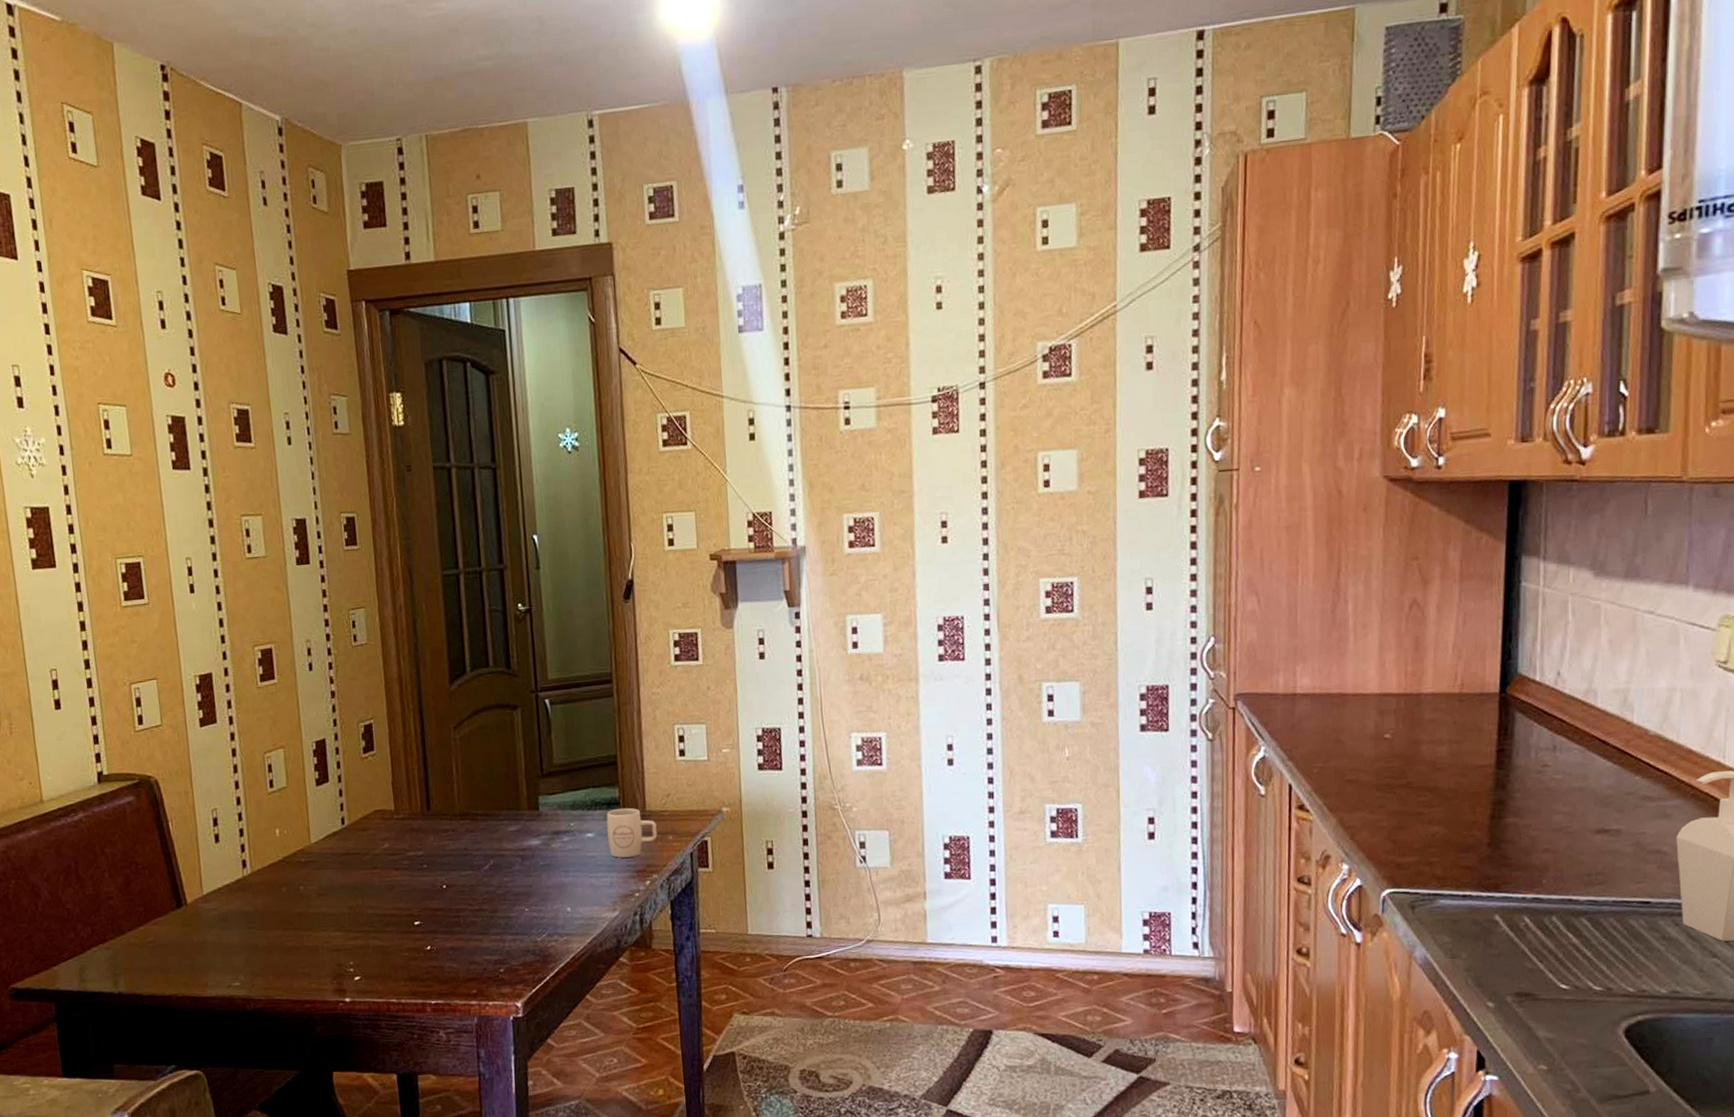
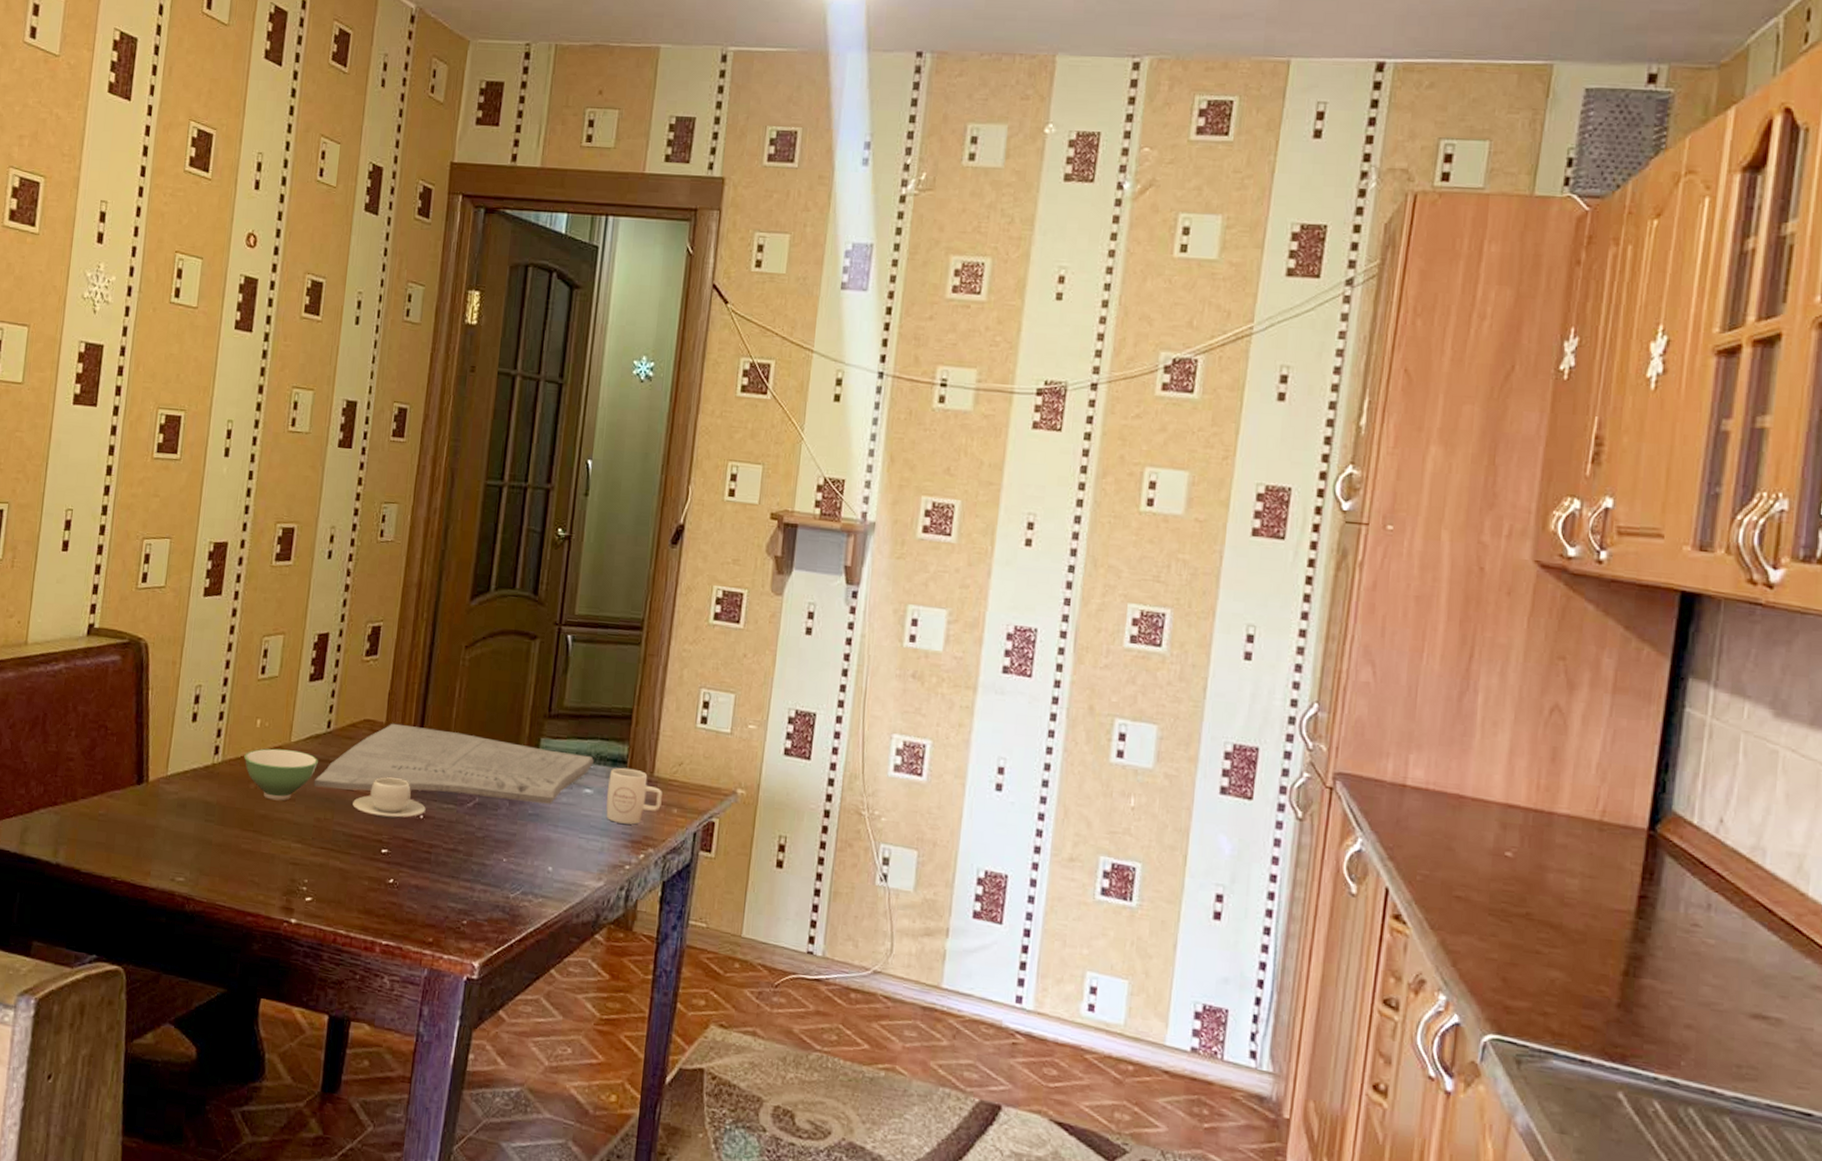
bowl: none [270,850,340,899] -> present [244,748,318,801]
newspaper: none [339,804,590,879] -> present [313,723,594,804]
teacup: none [379,857,447,895] -> present [353,777,426,819]

